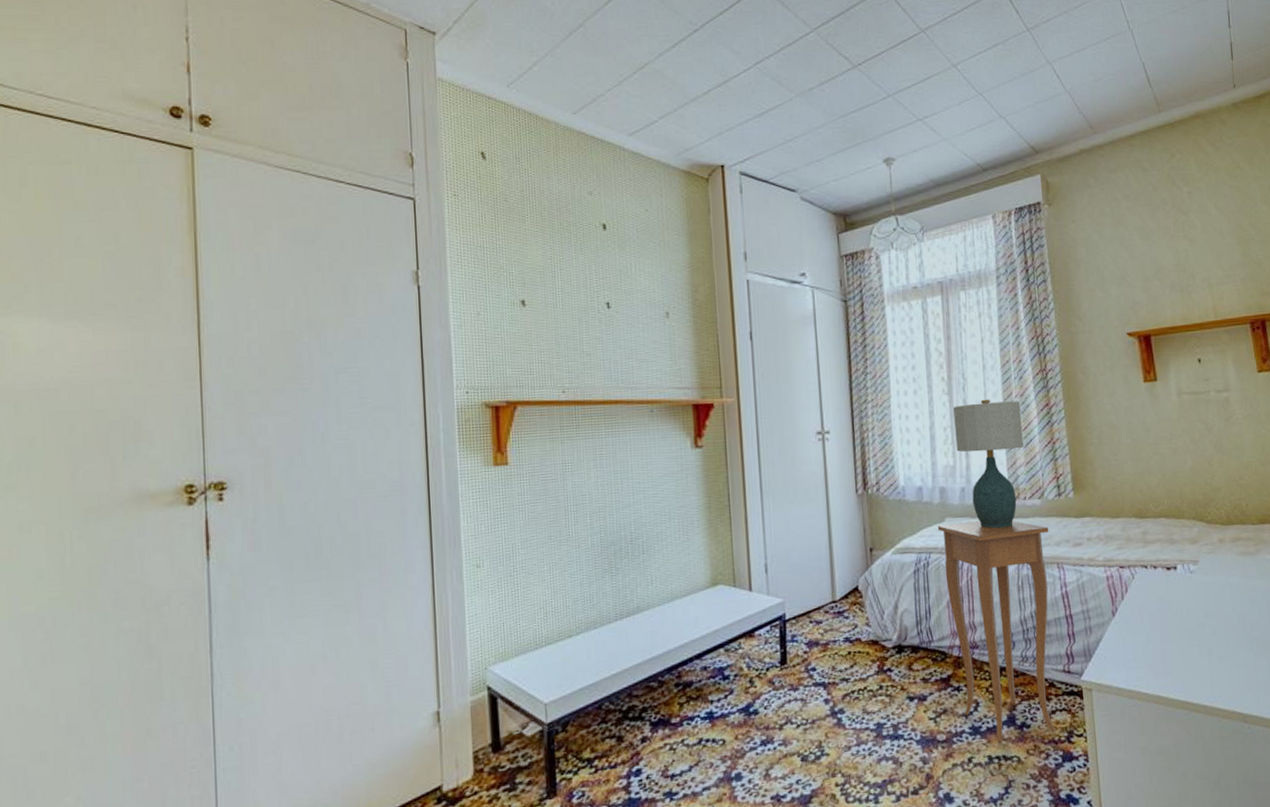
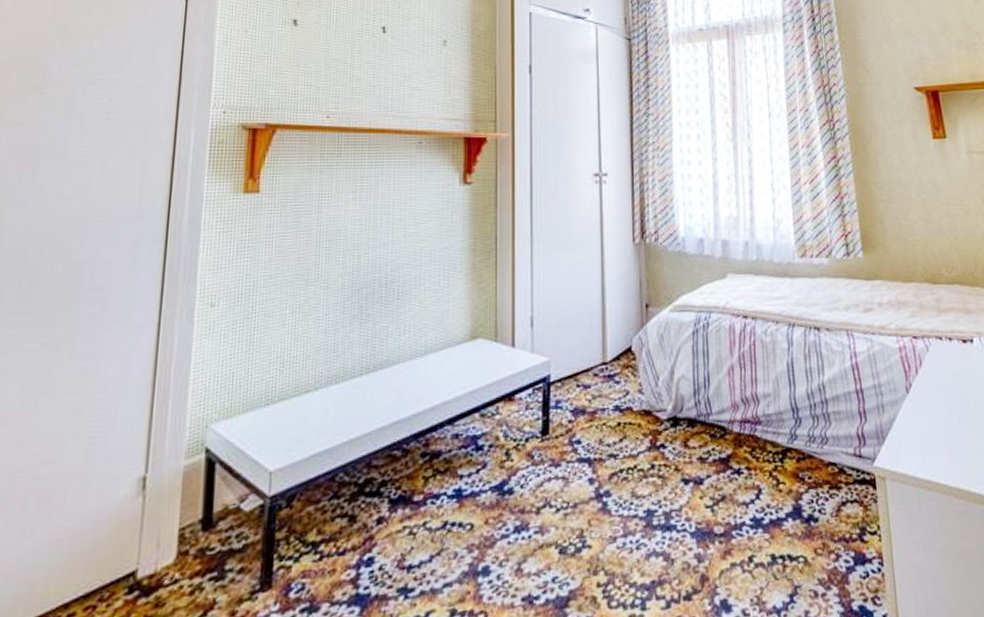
side table: present [937,521,1056,742] -> none [718,279,846,538]
table lamp: present [953,399,1024,529] -> none [738,148,810,288]

